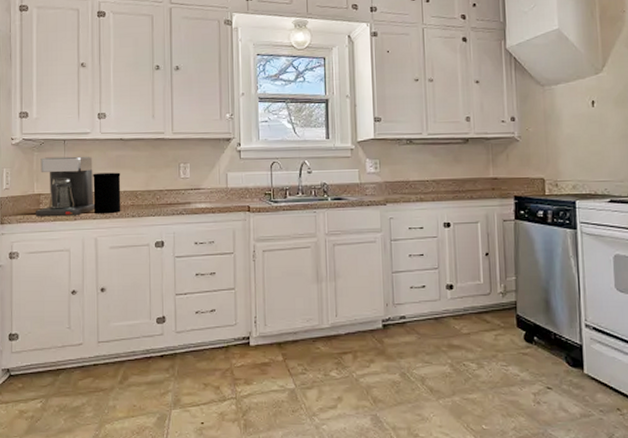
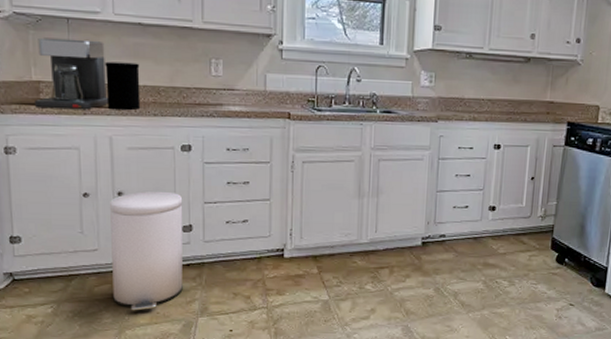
pedal bin: none [94,285,157,404] -> present [110,191,183,311]

